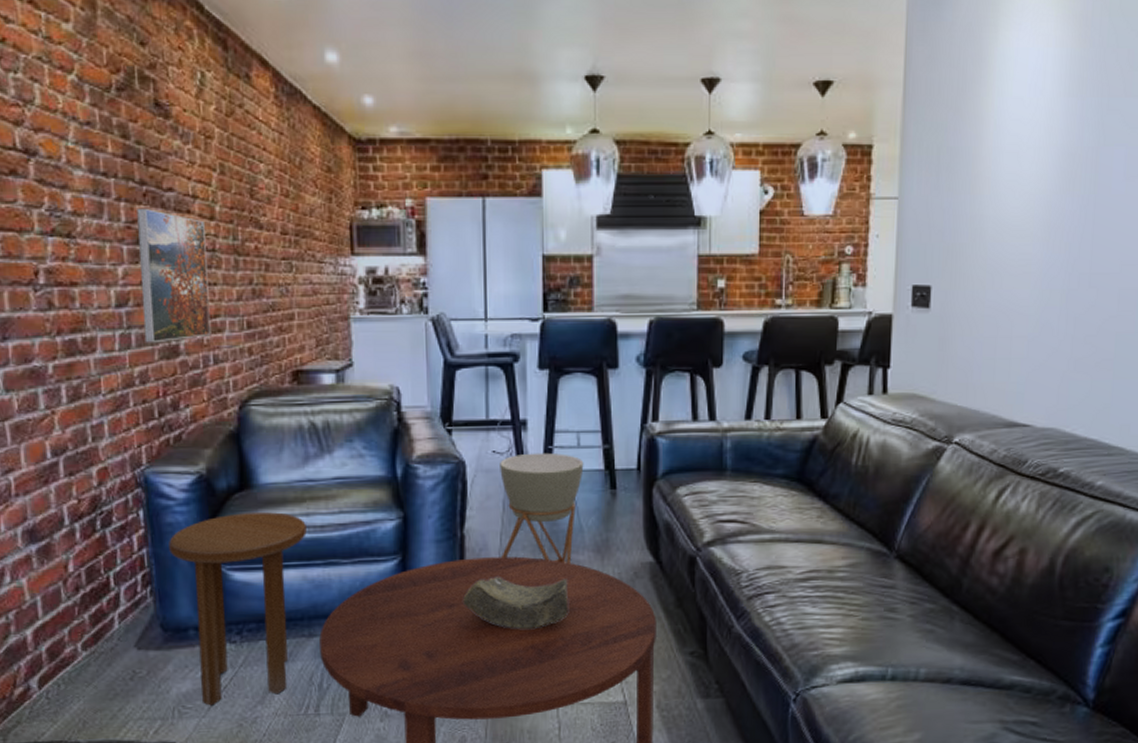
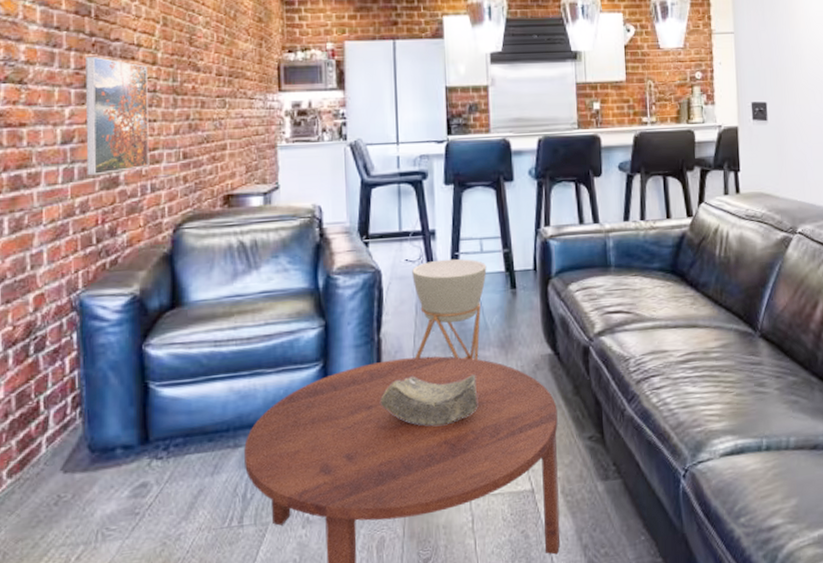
side table: present [169,512,307,706] -> none [100,327,234,526]

